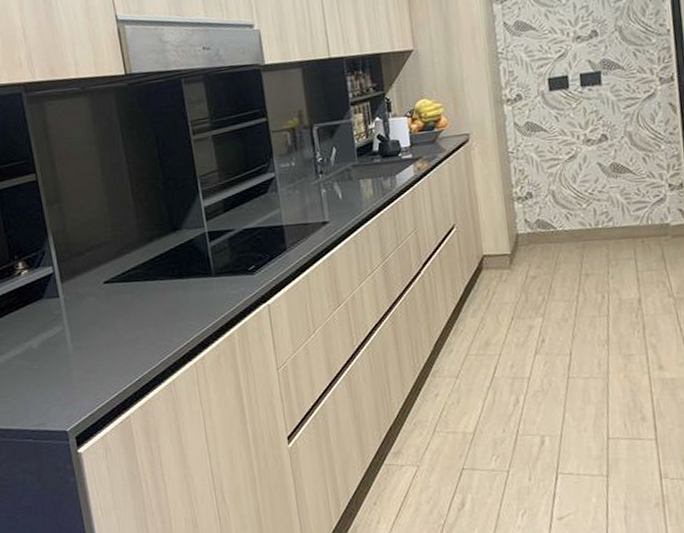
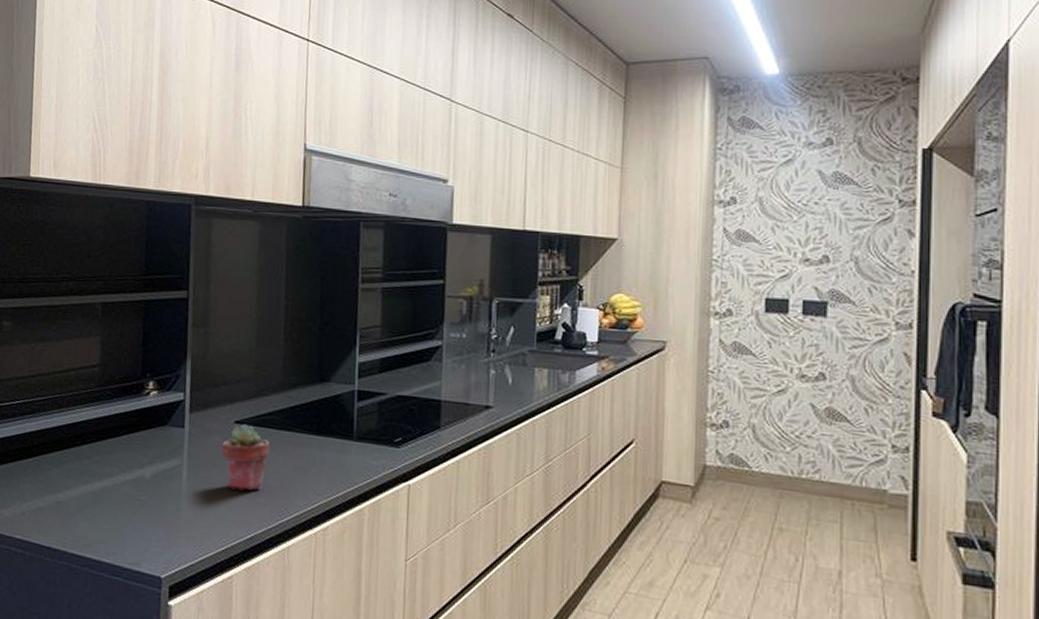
potted succulent: none [96,282,141,342] -> present [221,424,270,491]

